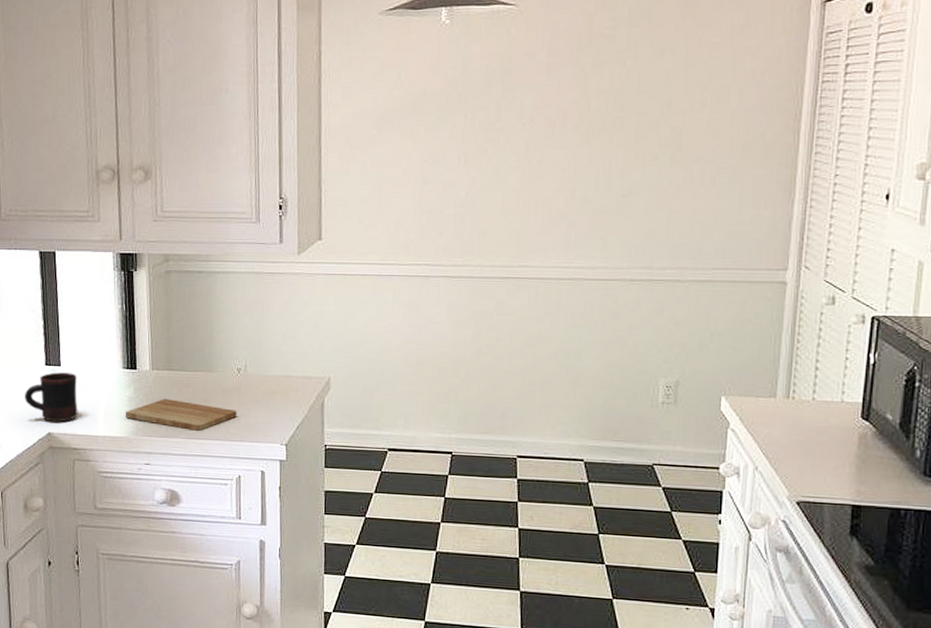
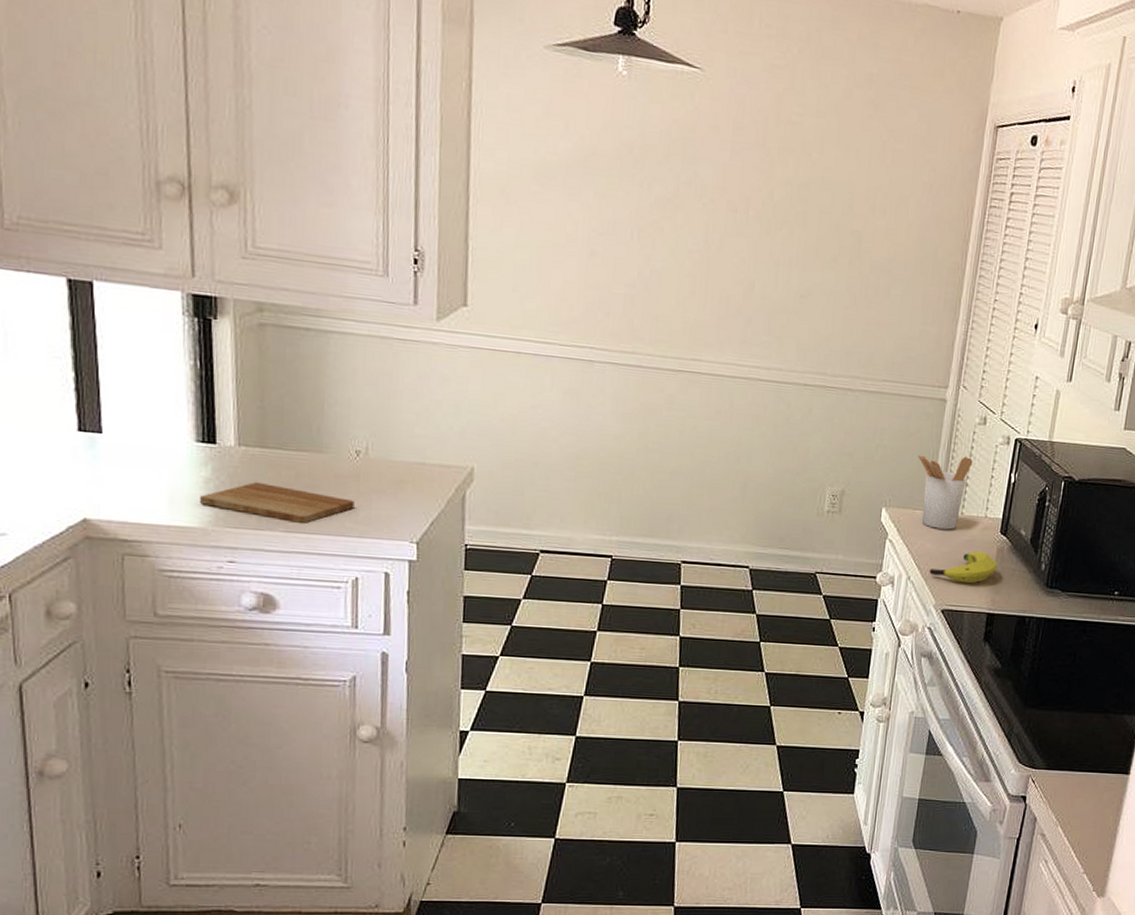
mug: present [25,372,78,422] -> none [45,440,129,506]
utensil holder: none [758,339,823,417] -> present [918,455,973,530]
banana: none [779,438,861,473] -> present [929,551,998,584]

